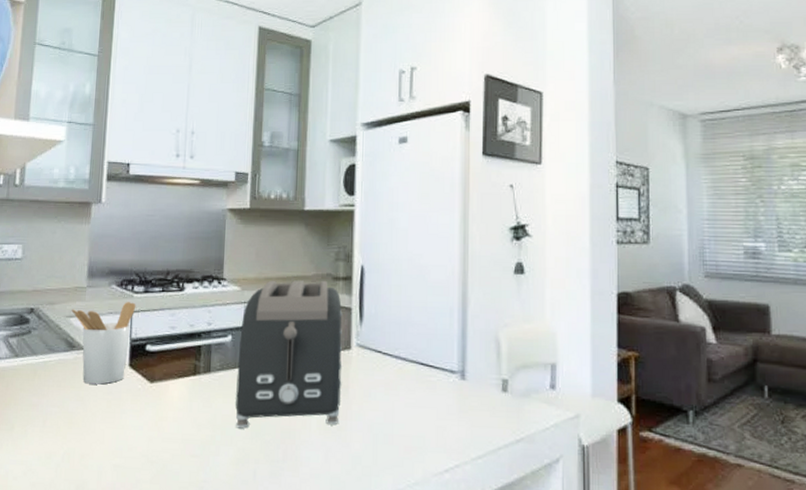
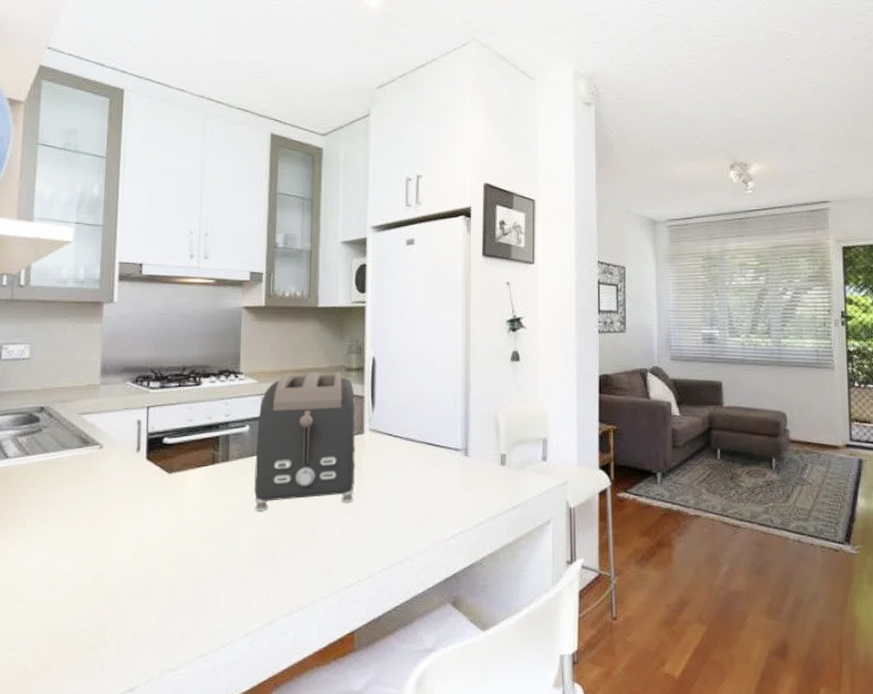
utensil holder: present [71,302,136,385] -> none [84,398,152,478]

